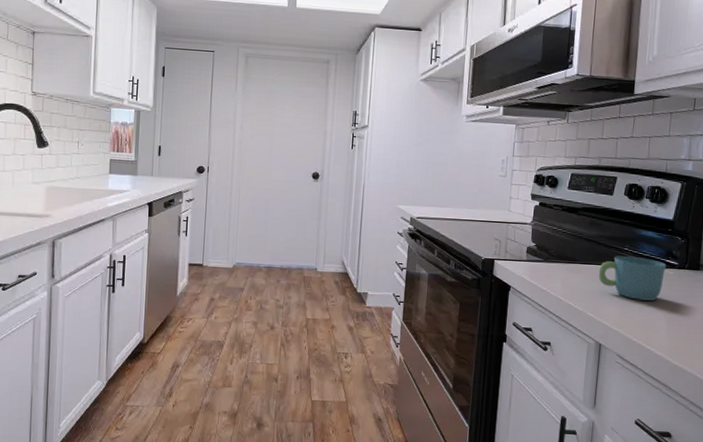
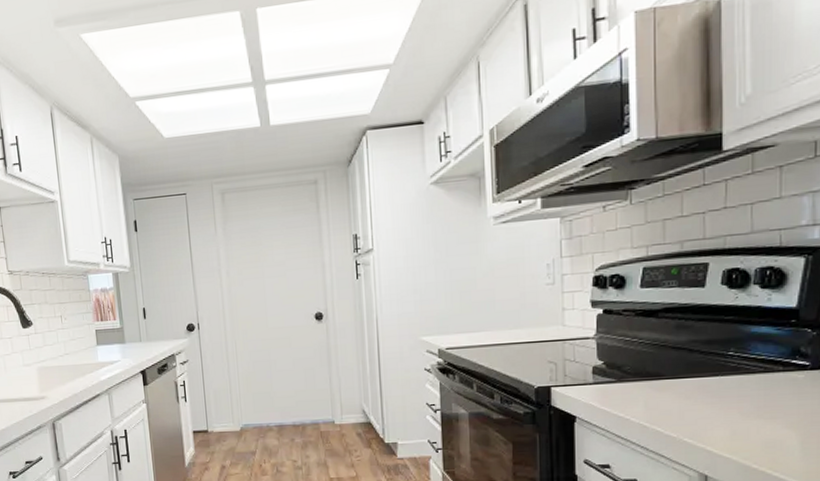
mug: present [598,256,667,301] -> none [694,361,793,416]

